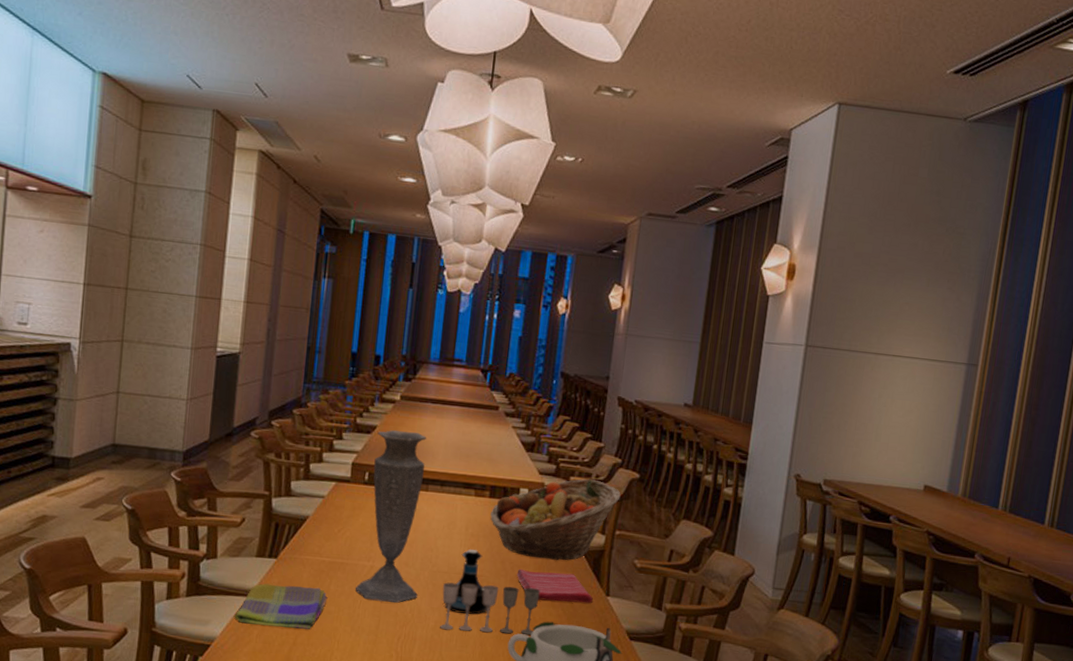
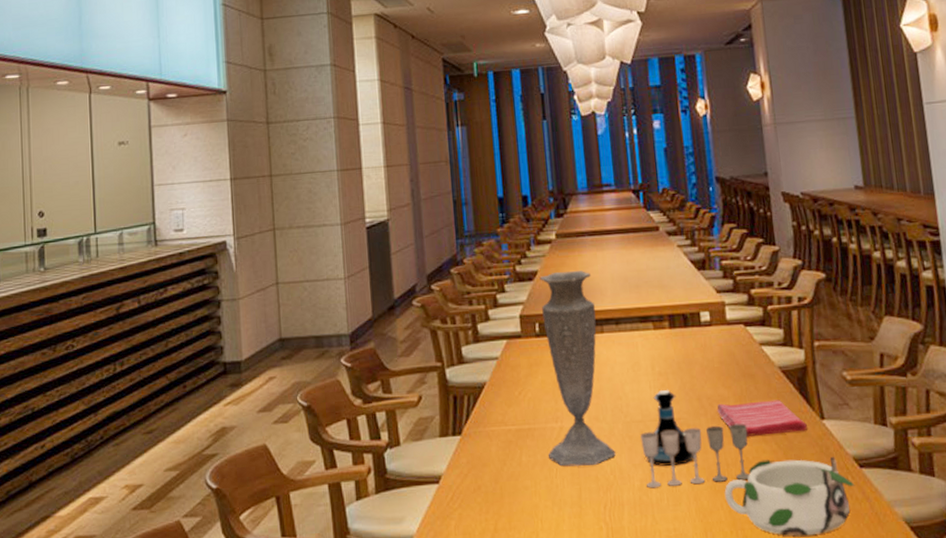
dish towel: present [234,583,328,630] -> none [428,461,521,515]
fruit basket: present [490,479,621,560] -> none [674,288,810,389]

